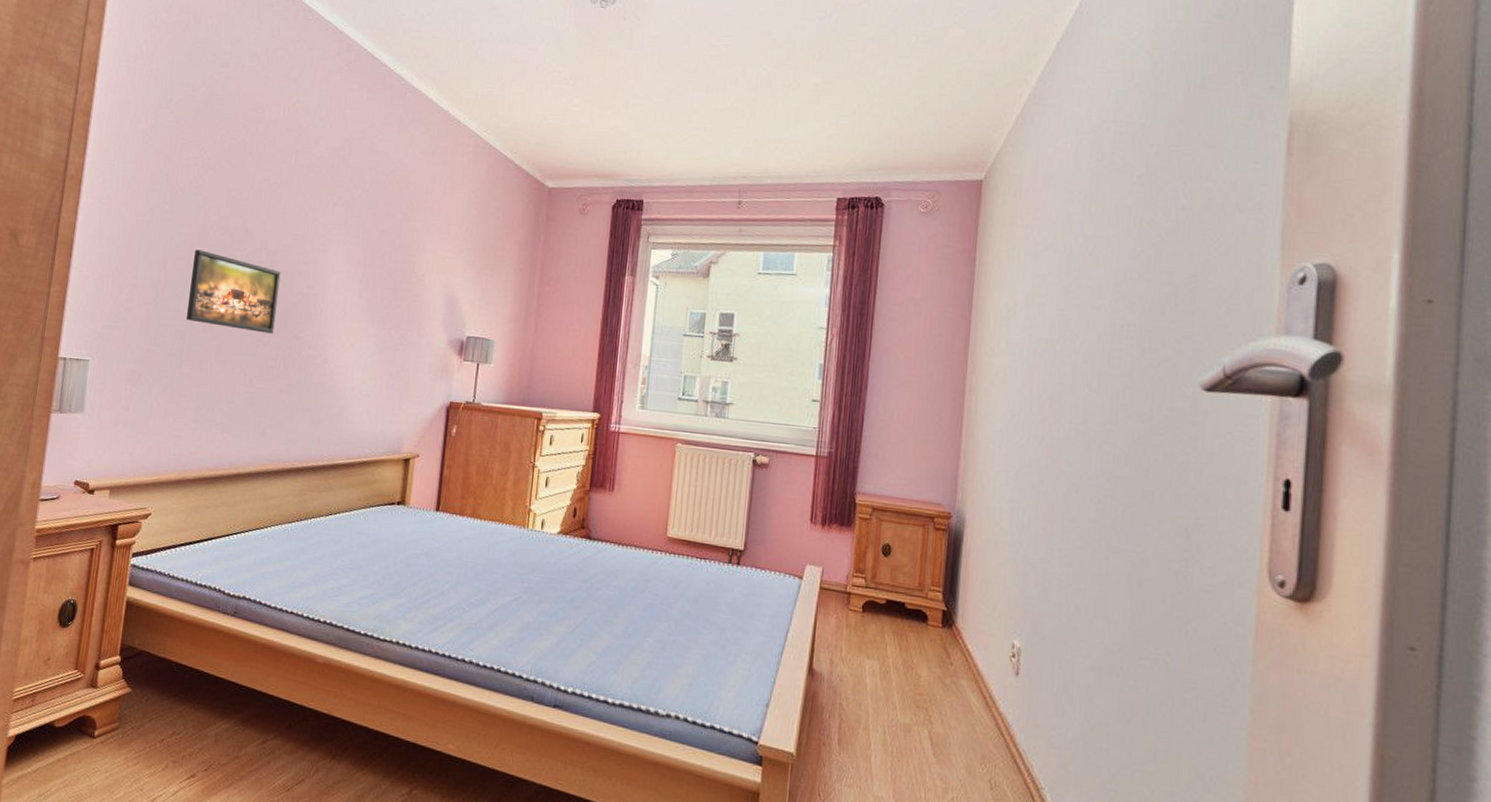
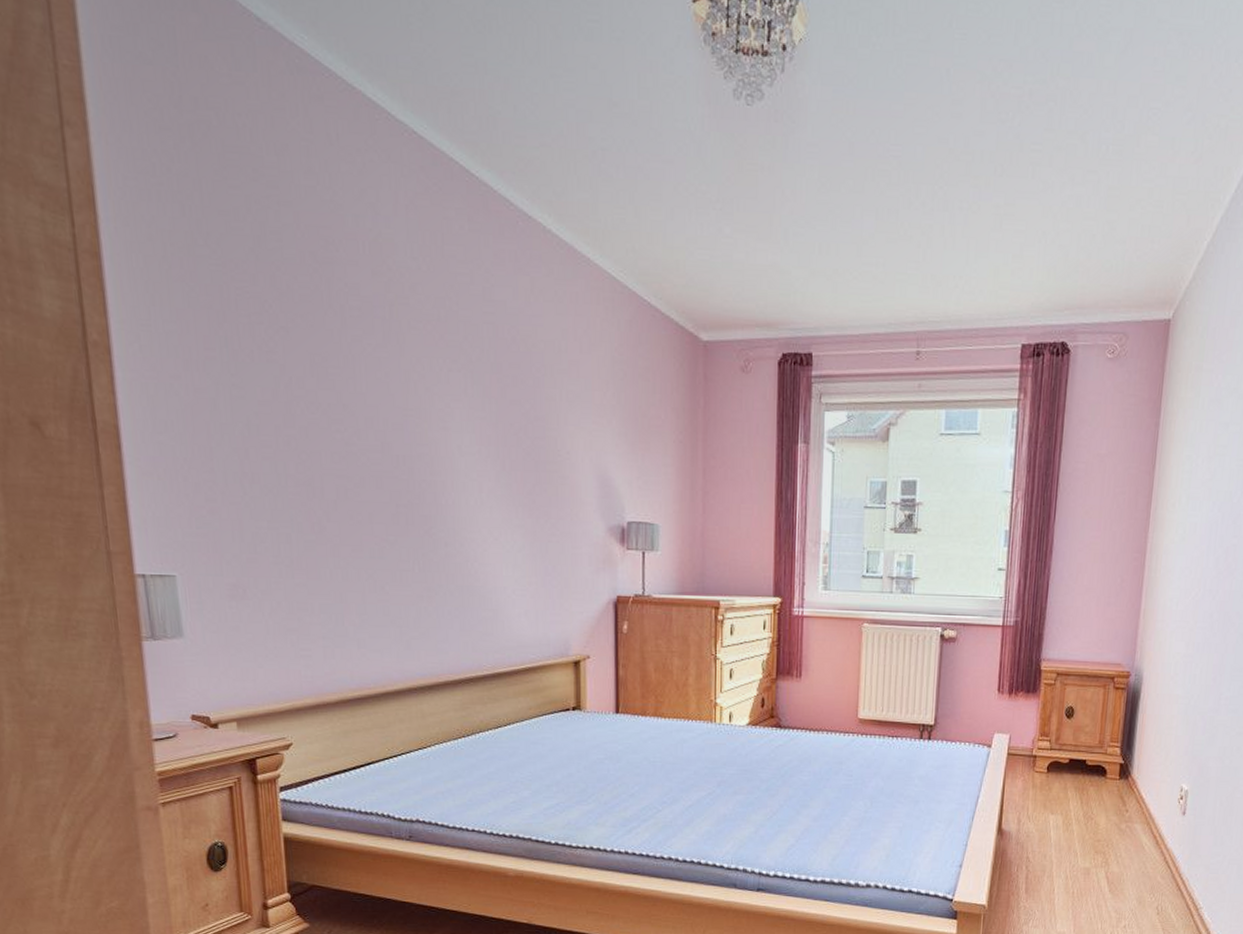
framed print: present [186,249,281,334] -> none [282,433,400,531]

